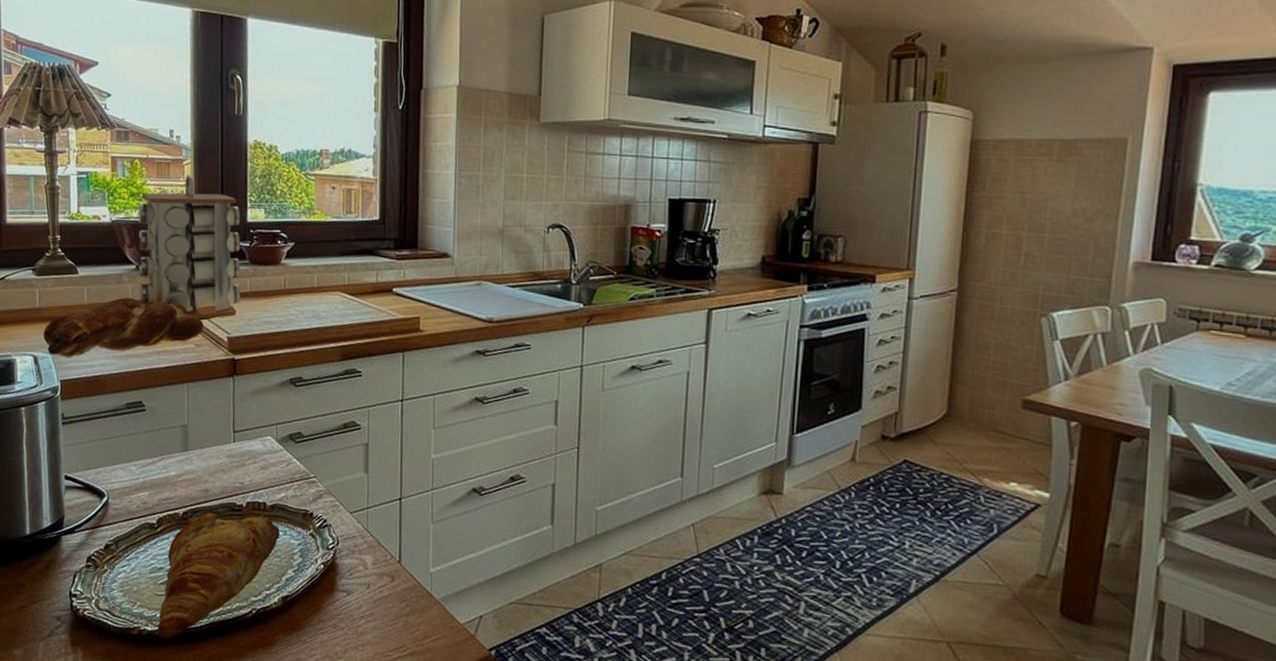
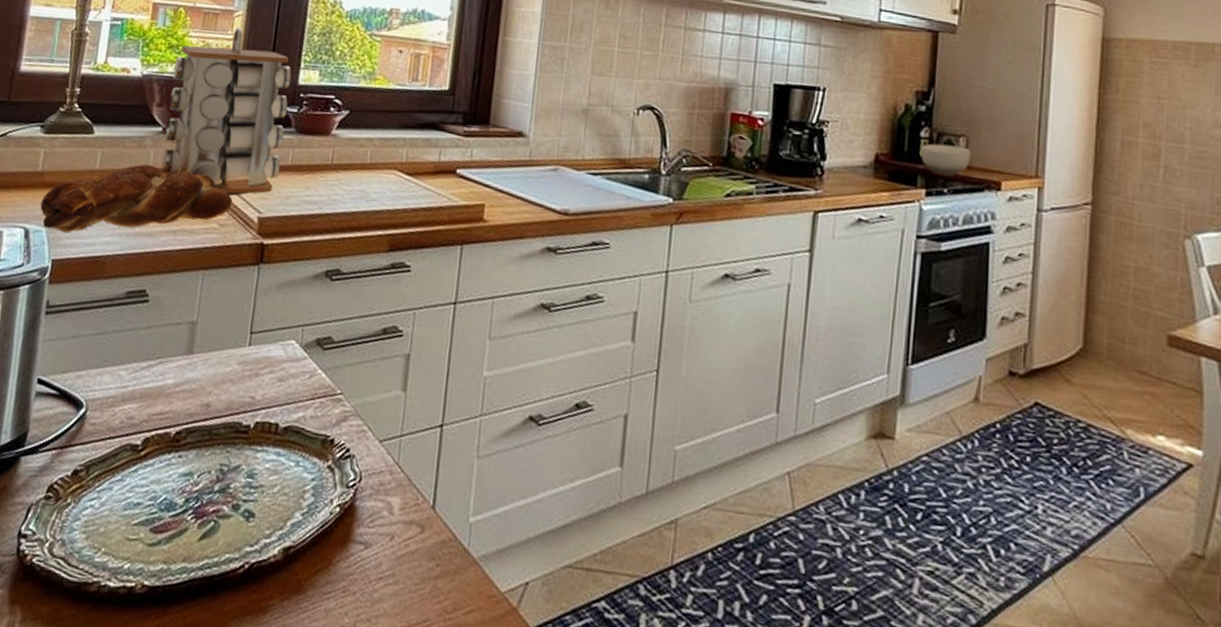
croissant: present [157,513,280,641] -> none [120,434,291,601]
bowl: none [802,244,850,273] -> present [920,143,972,177]

